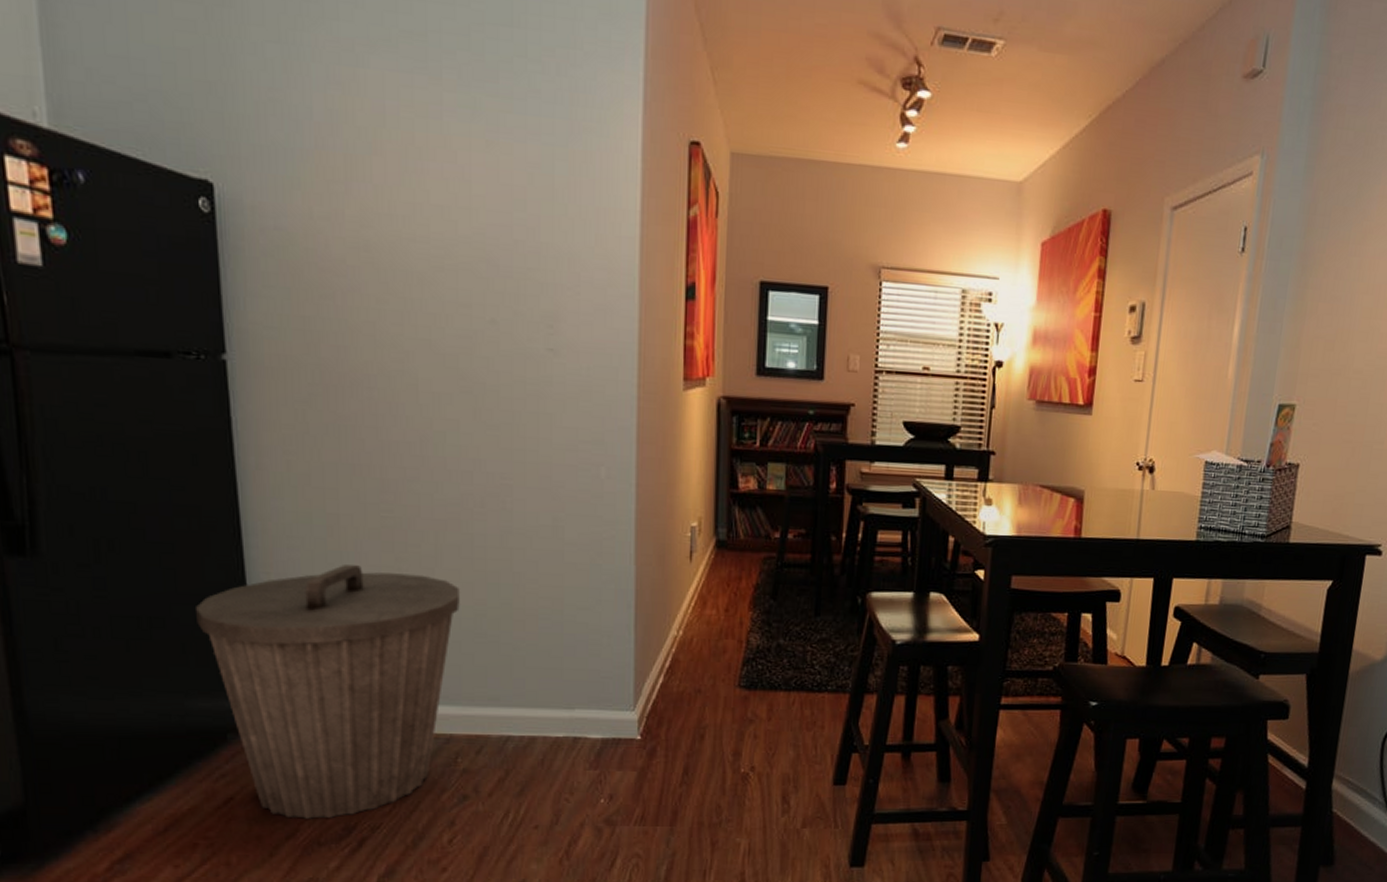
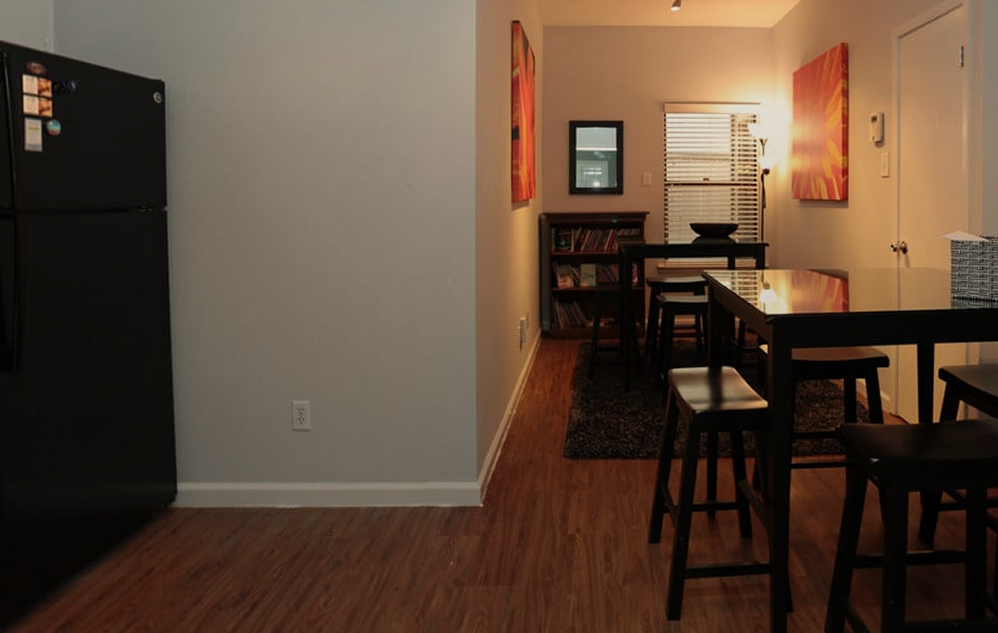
trash can: present [194,565,460,819] -> none [133,367,336,586]

